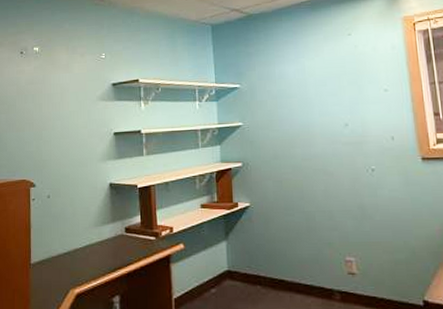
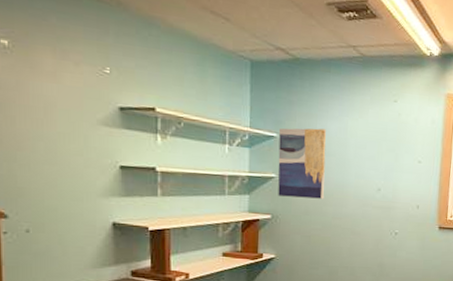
wall art: none [242,73,291,143] -> present [278,128,326,199]

